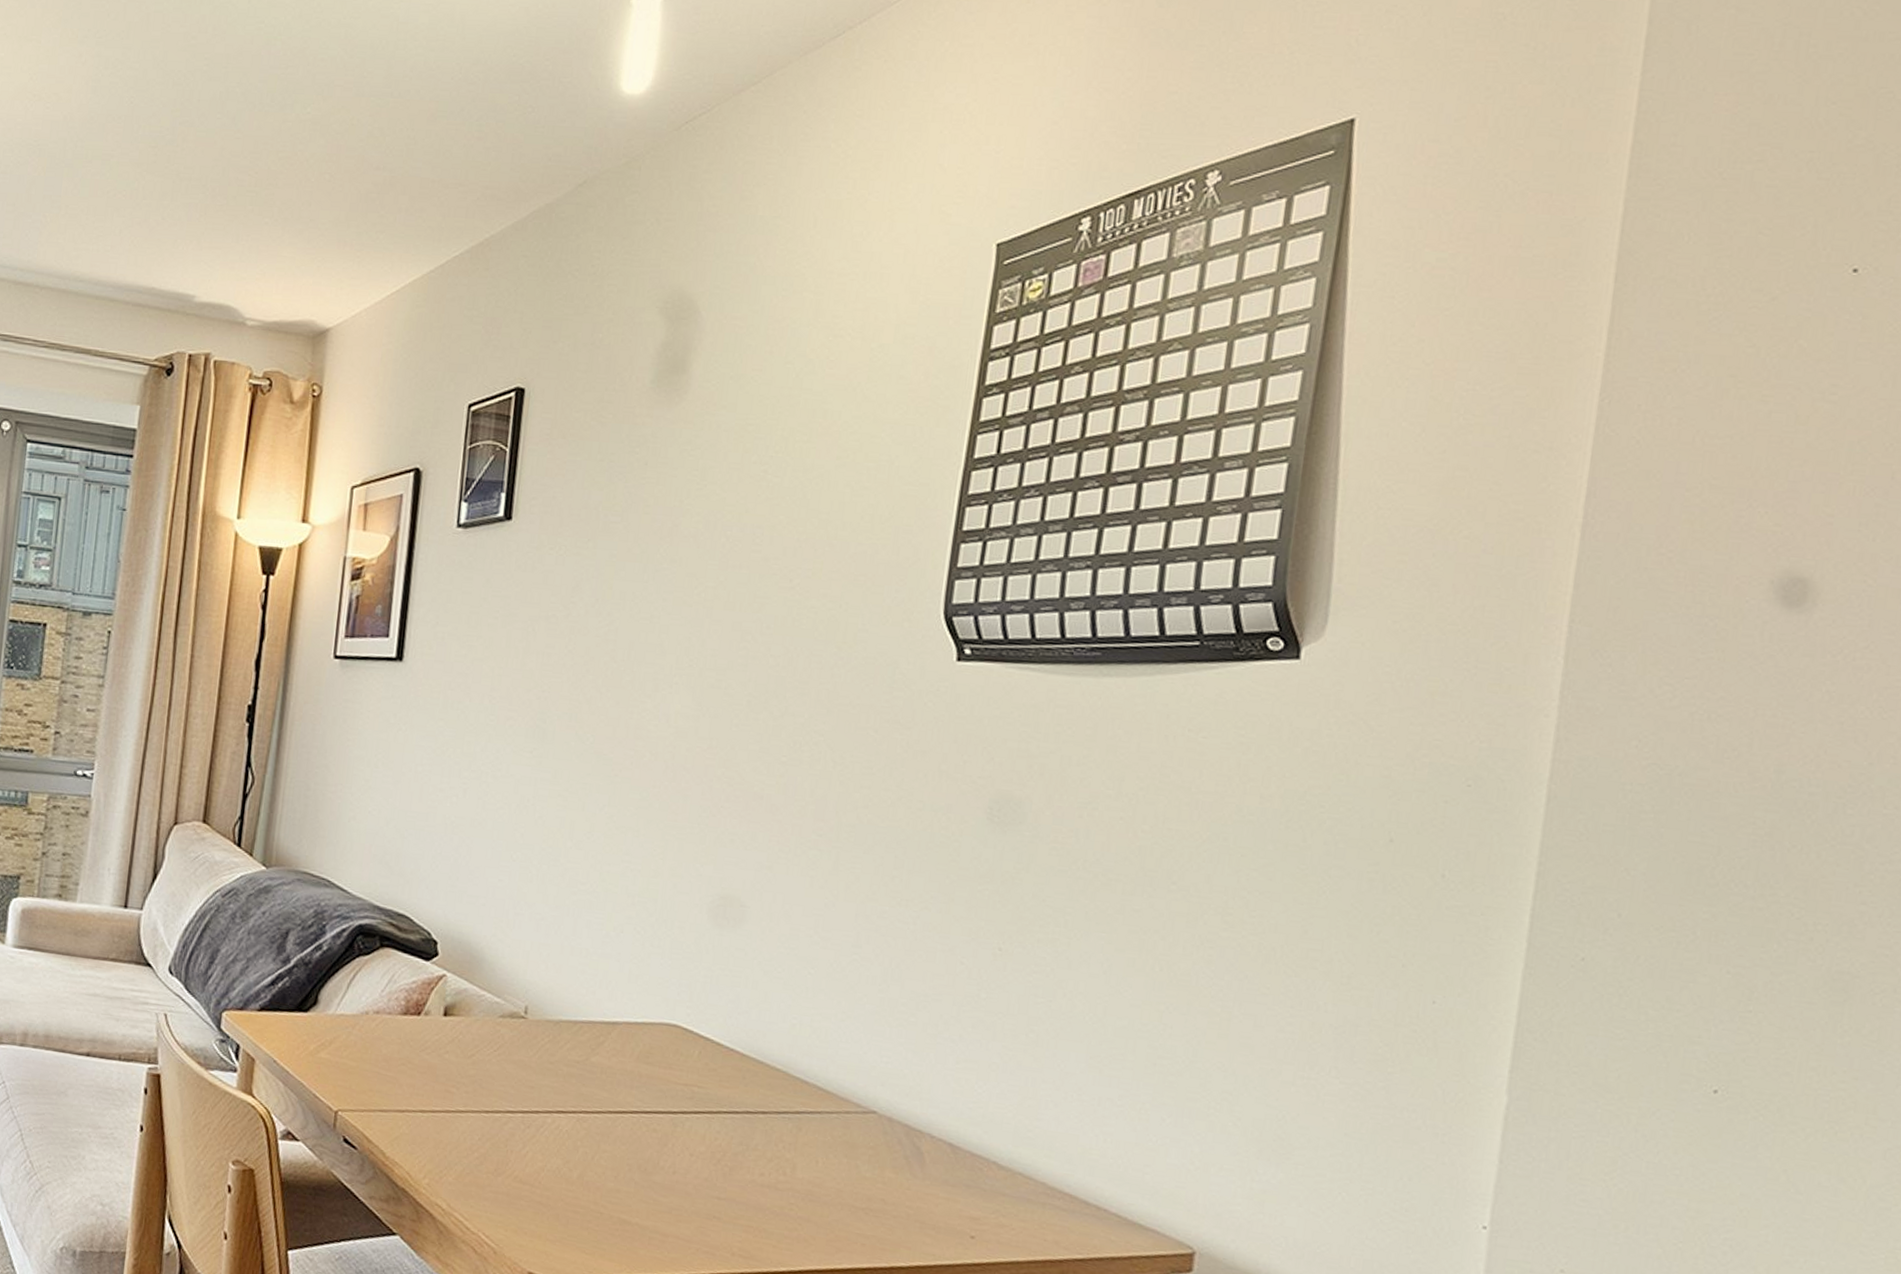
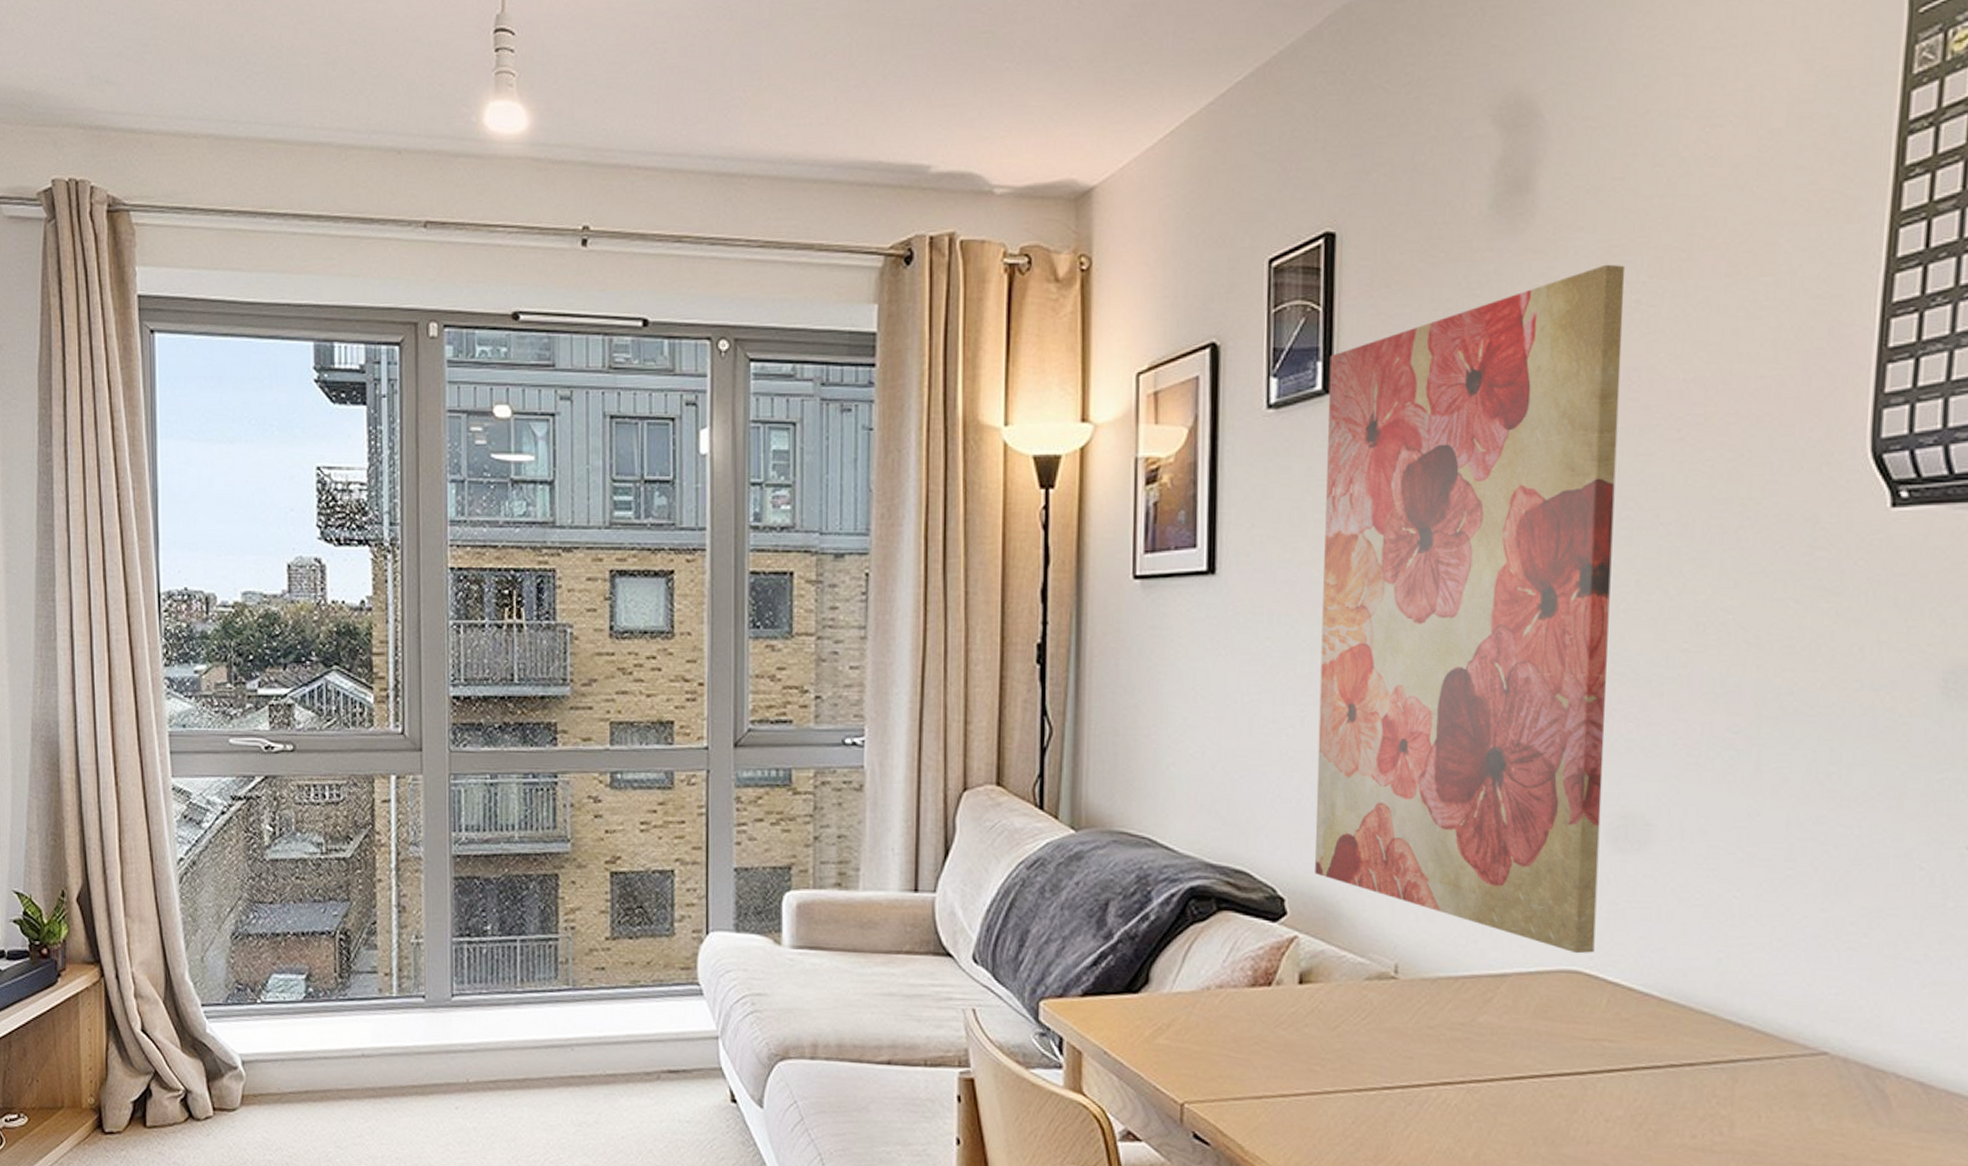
wall art: none [465,438,758,1011] -> present [1315,264,1626,954]

